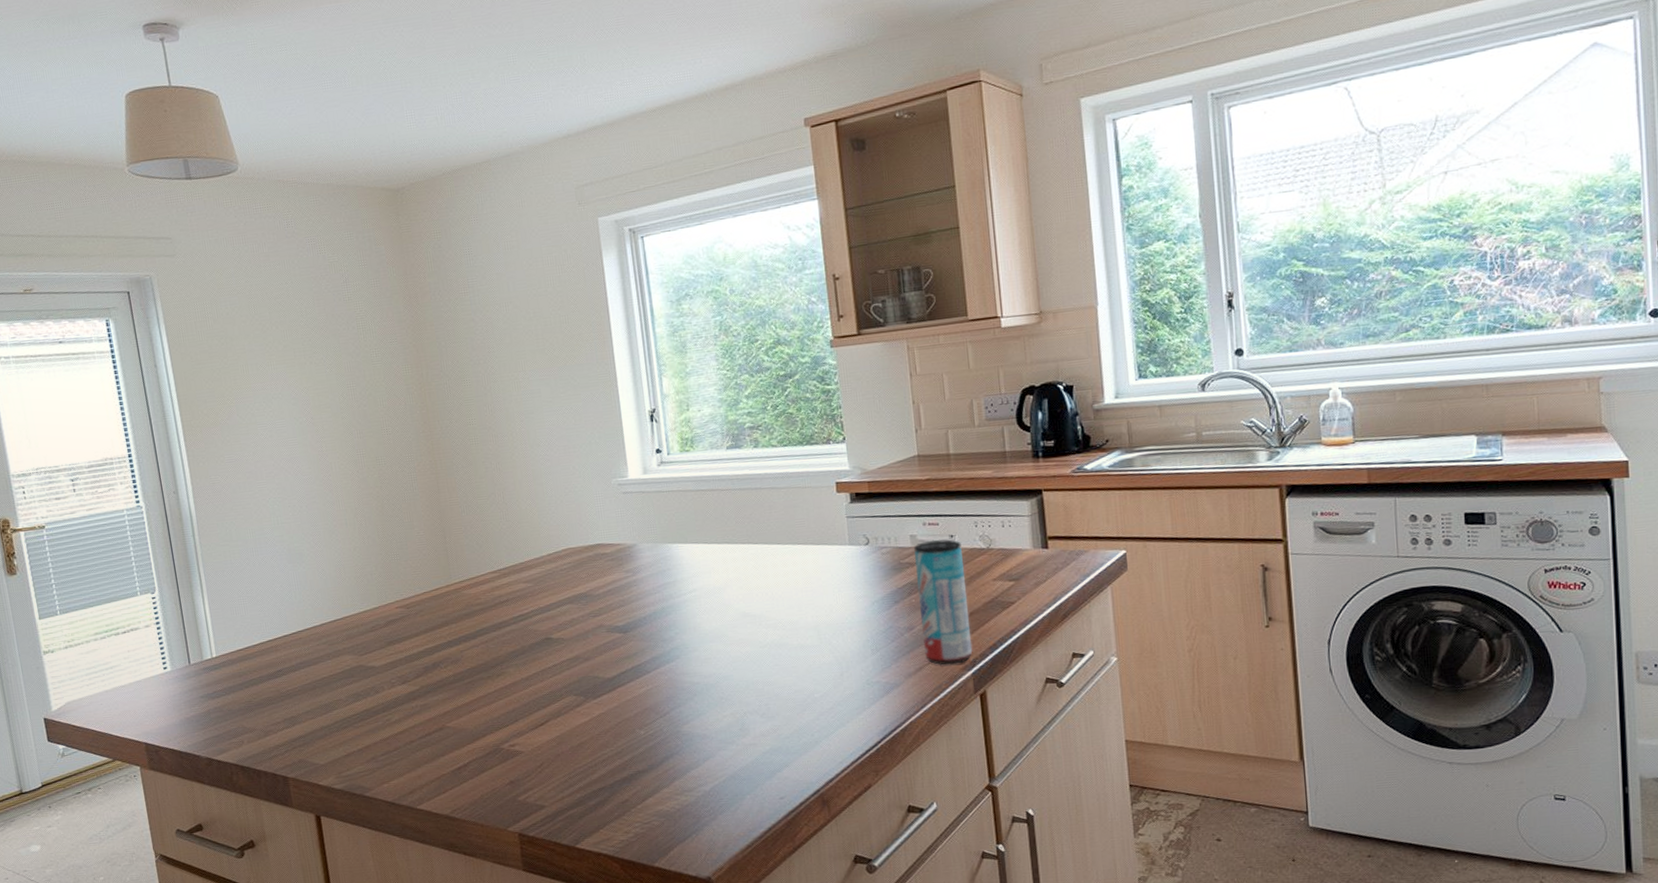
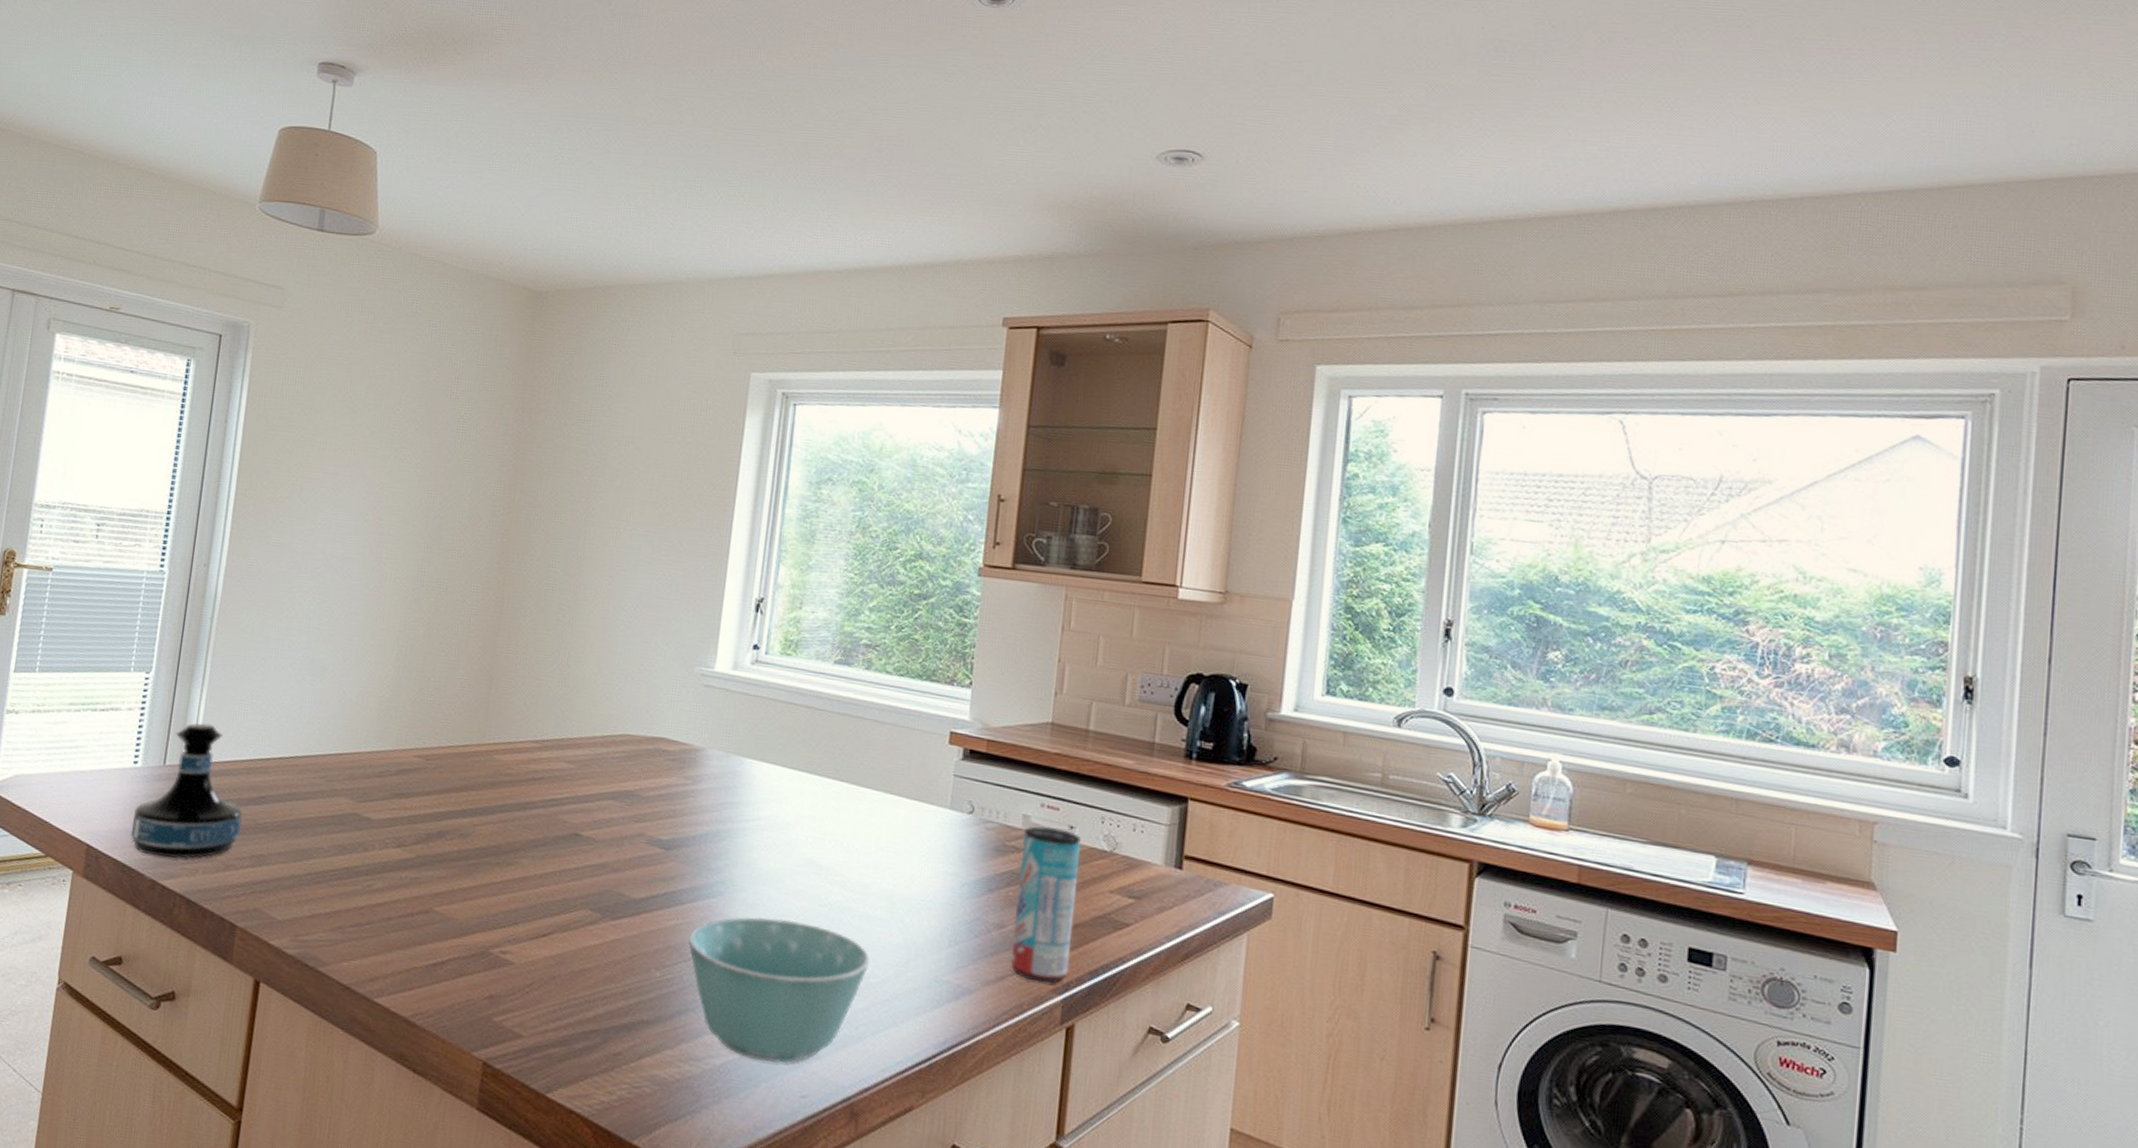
tequila bottle: none [176,622,270,739] -> present [131,723,243,859]
bowl: none [660,663,812,780] -> present [688,916,871,1064]

